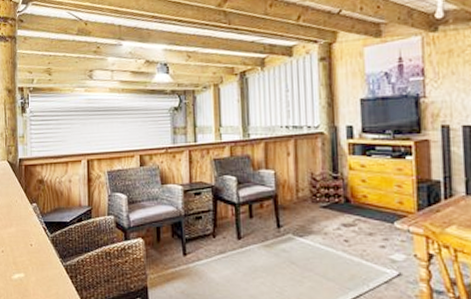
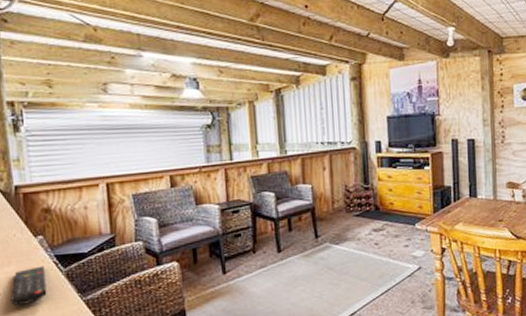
remote control: none [10,230,37,263] -> present [10,266,47,305]

